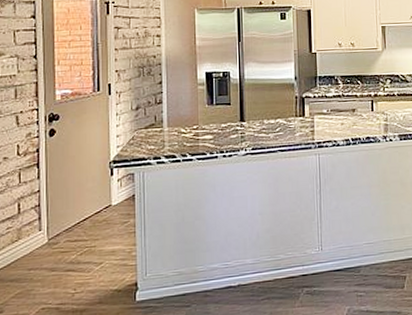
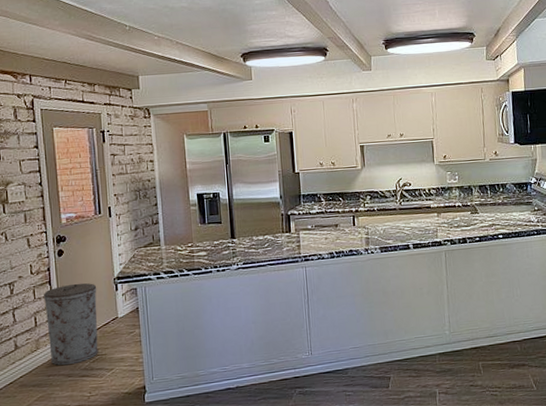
trash can: none [29,166,90,259] -> present [43,283,98,366]

